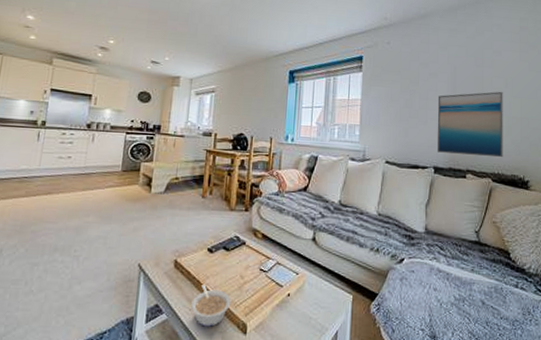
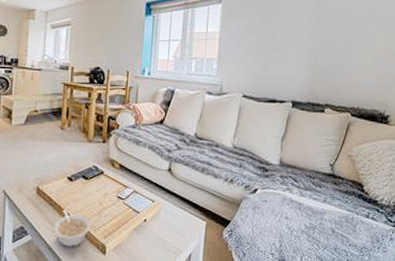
wall art: present [436,91,503,158] -> none [295,23,370,92]

